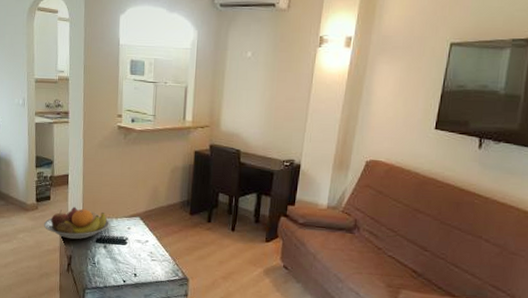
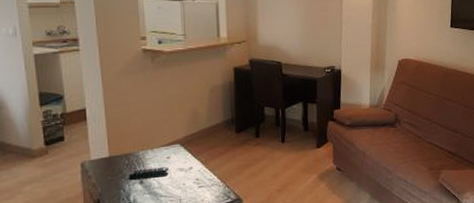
fruit bowl: present [44,207,110,240] -> none [58,144,145,182]

